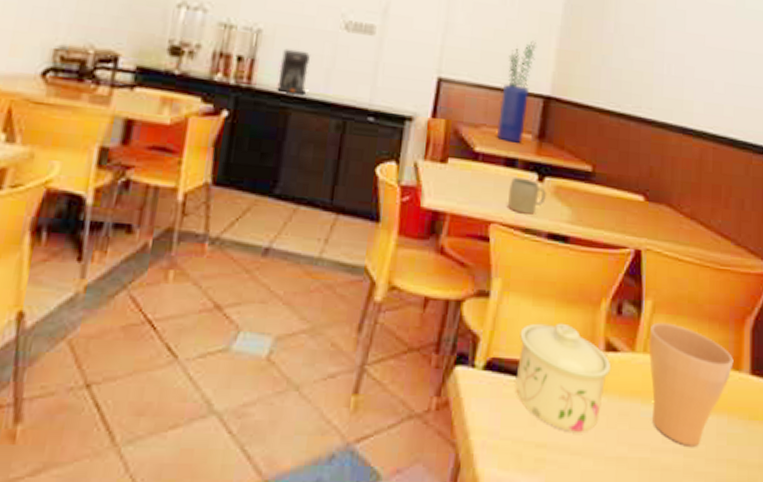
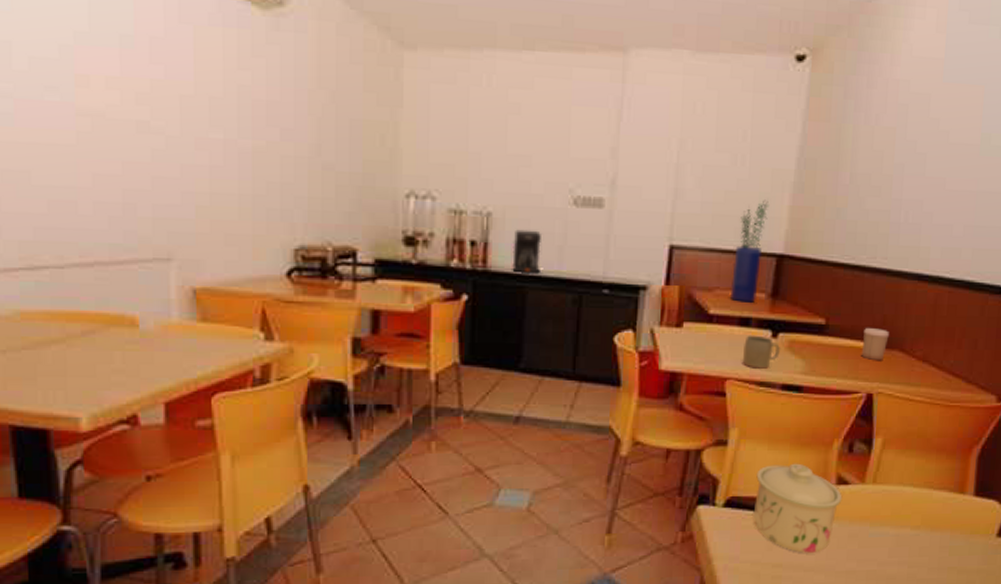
cup: none [628,179,656,215] -> present [861,328,889,361]
cup: present [648,322,734,447] -> none [878,456,959,559]

